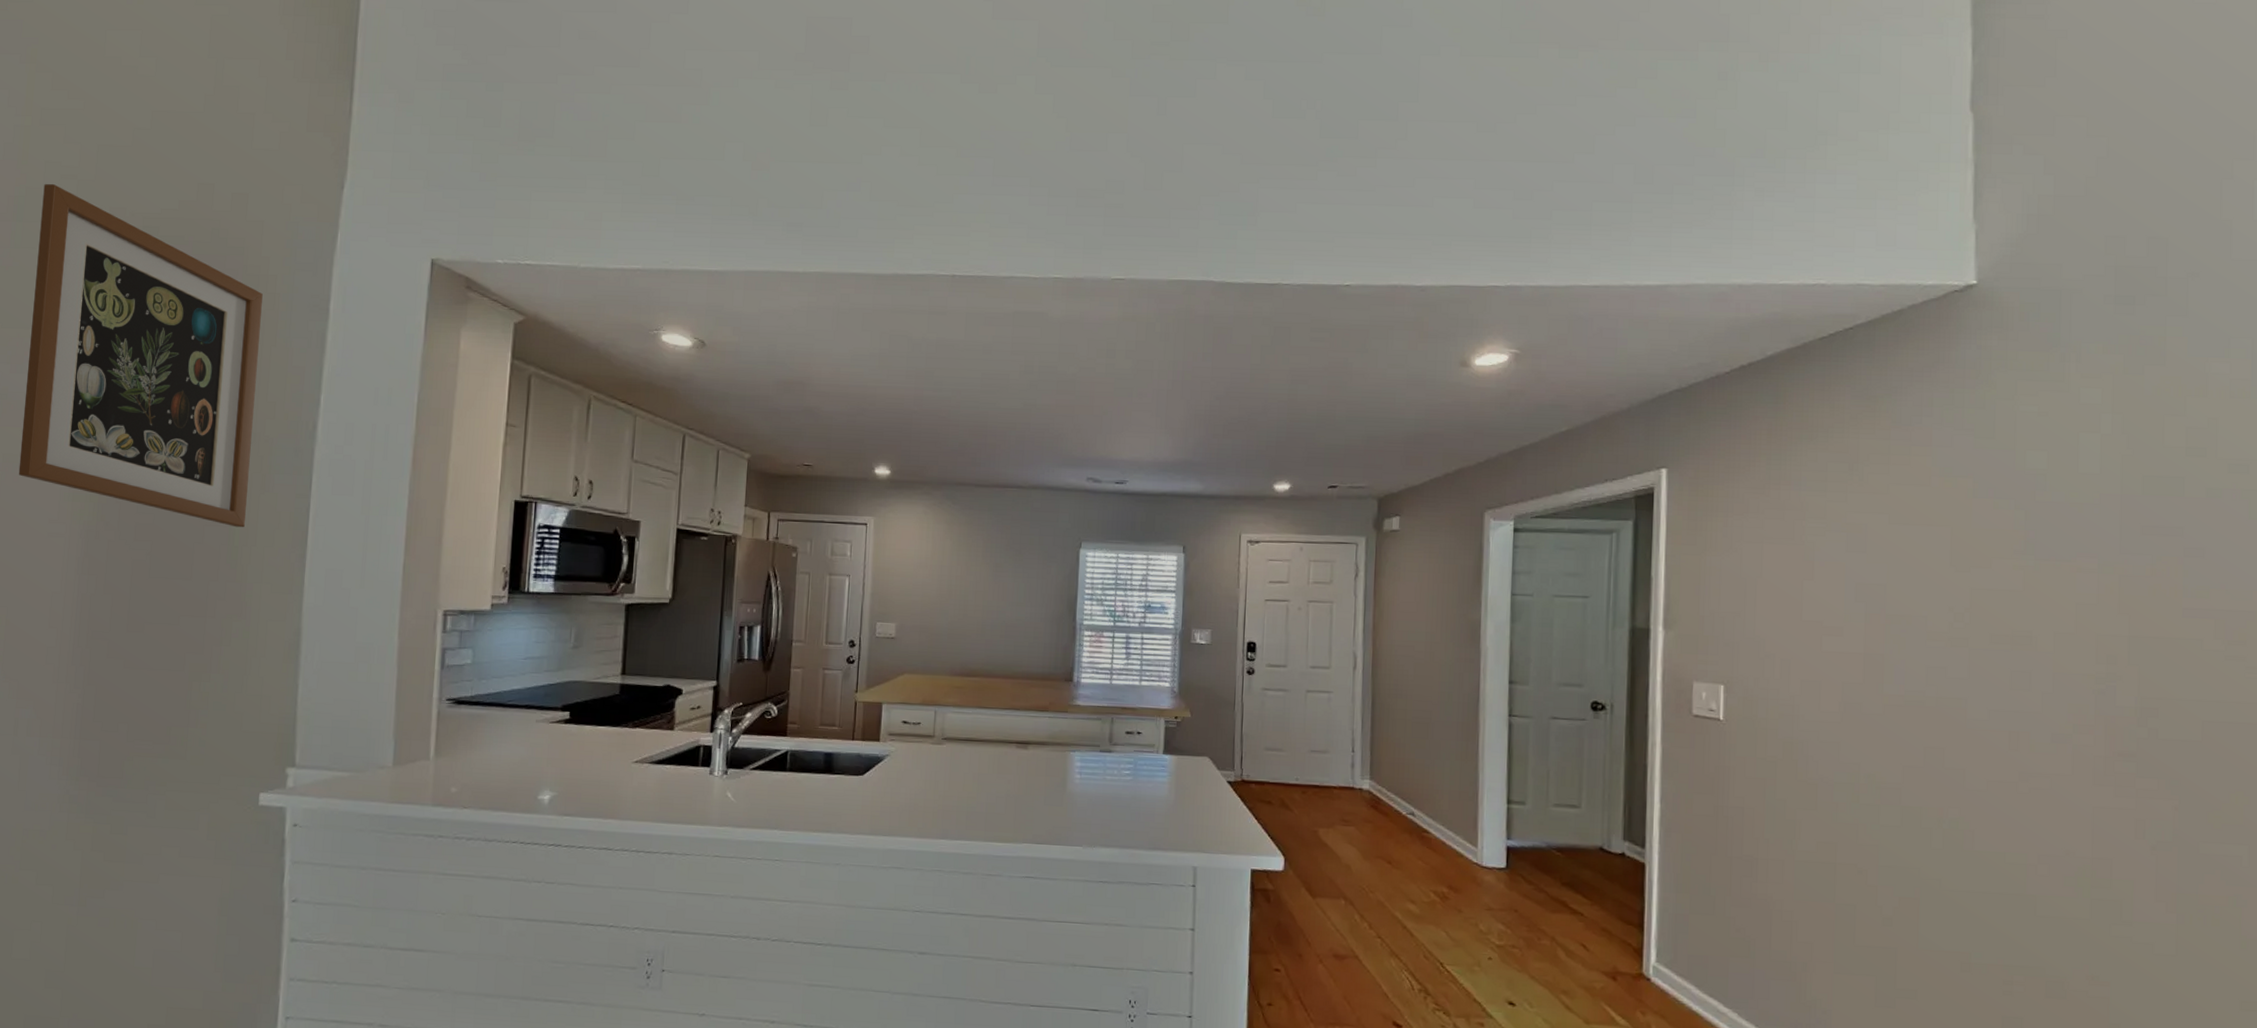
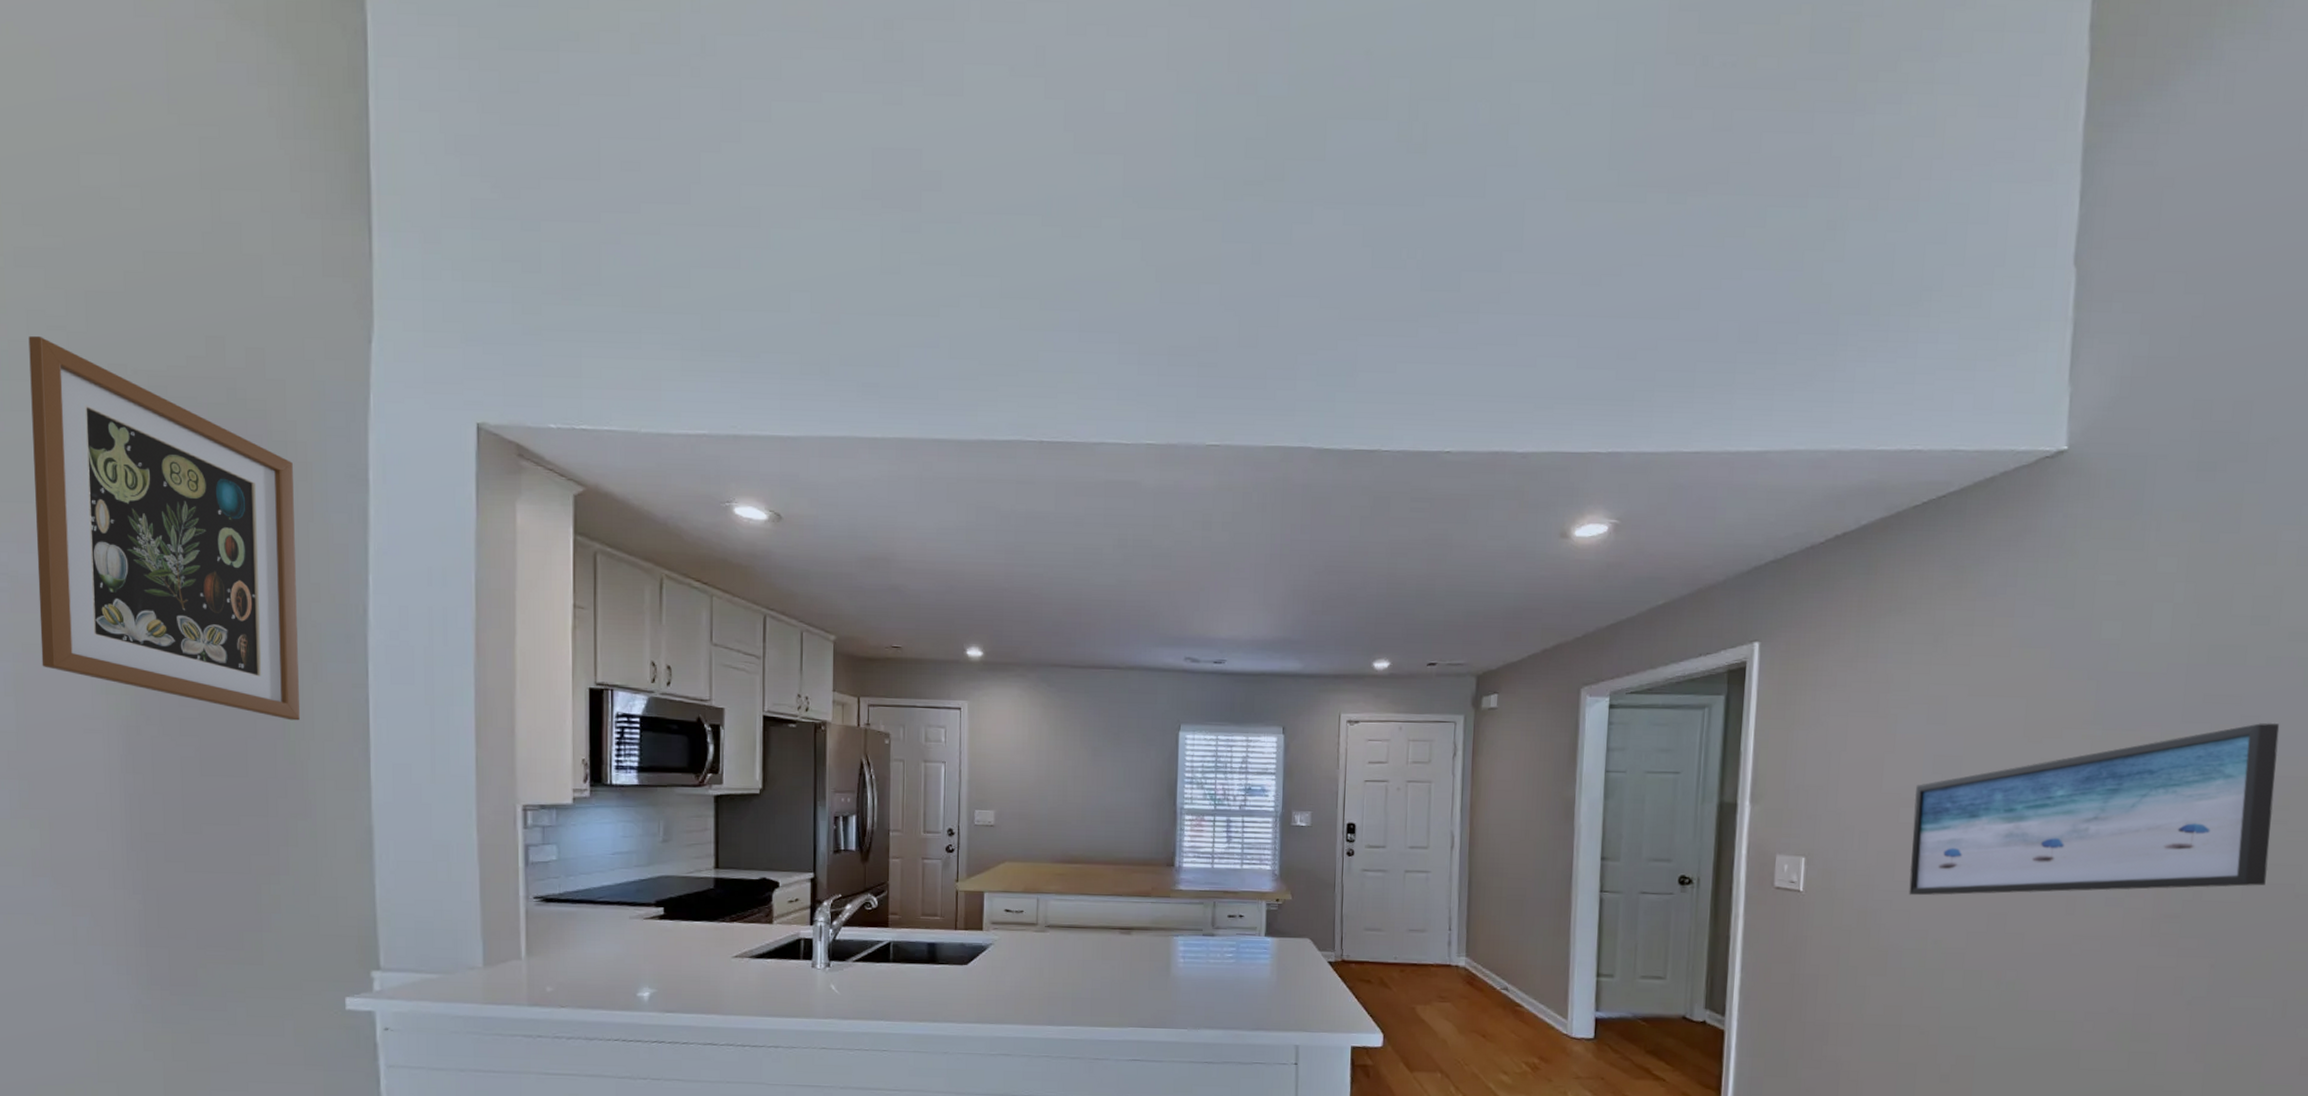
wall art: none [1836,555,2229,727] -> present [1909,722,2280,896]

